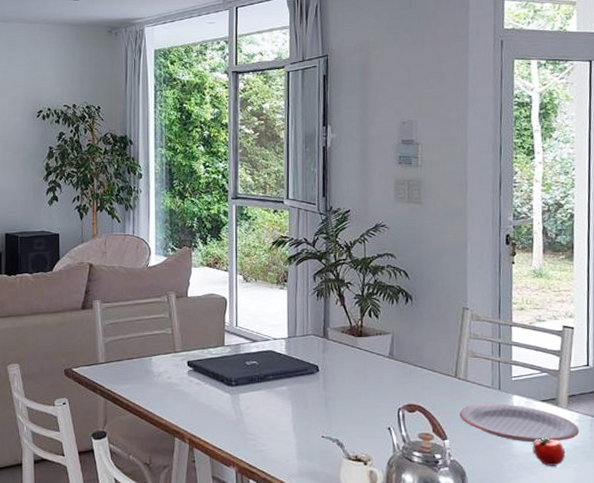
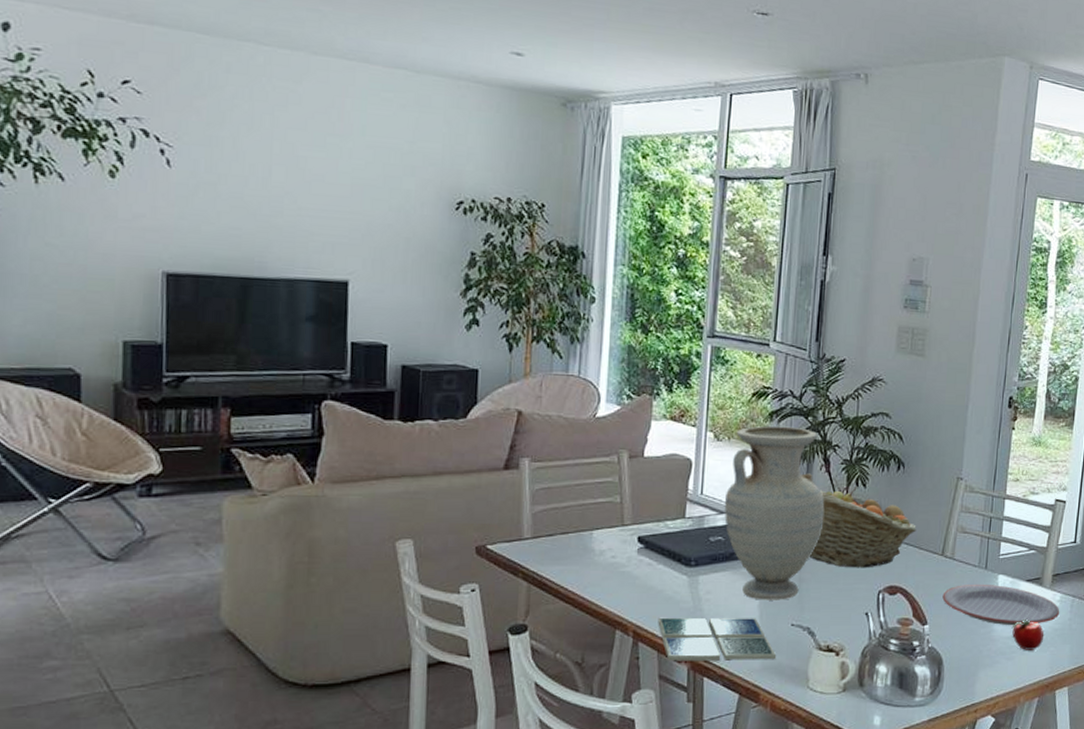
drink coaster: none [208,429,311,466] -> present [658,618,777,661]
vase: none [256,268,343,416] -> present [724,425,825,600]
fruit basket: none [332,316,429,389] -> present [809,485,916,568]

